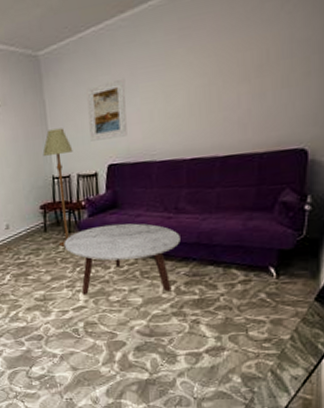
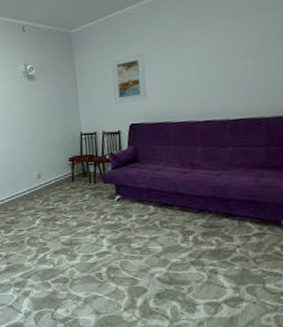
floor lamp: present [42,128,73,247] -> none [72,92,99,196]
coffee table: present [64,223,180,294] -> none [89,176,197,242]

